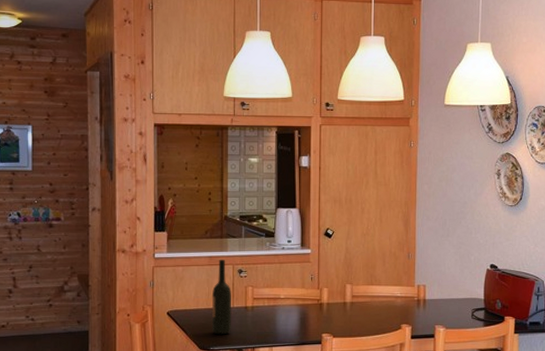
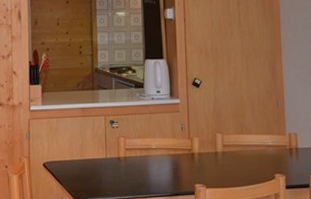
wine bottle: present [212,260,231,335] -> none [86,111,105,186]

